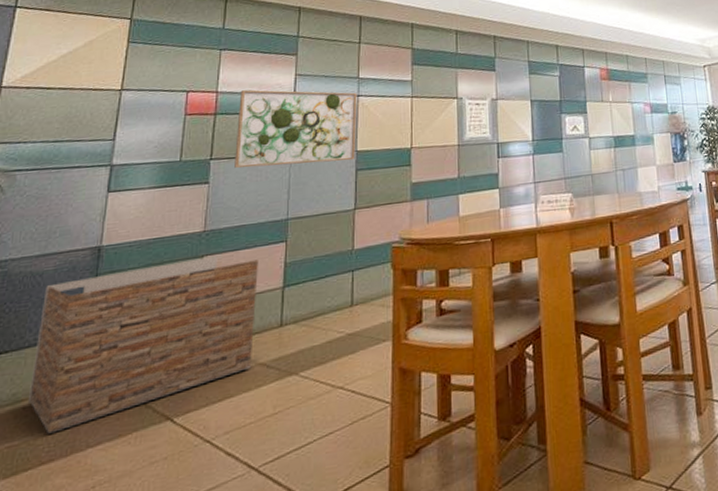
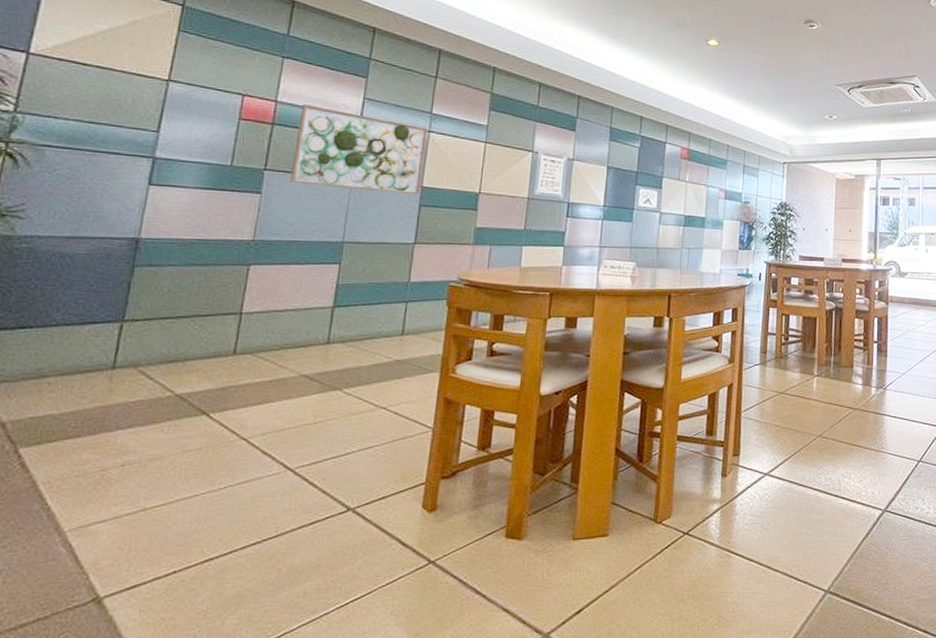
storage cabinet: present [27,256,258,434] -> none [53,266,309,411]

